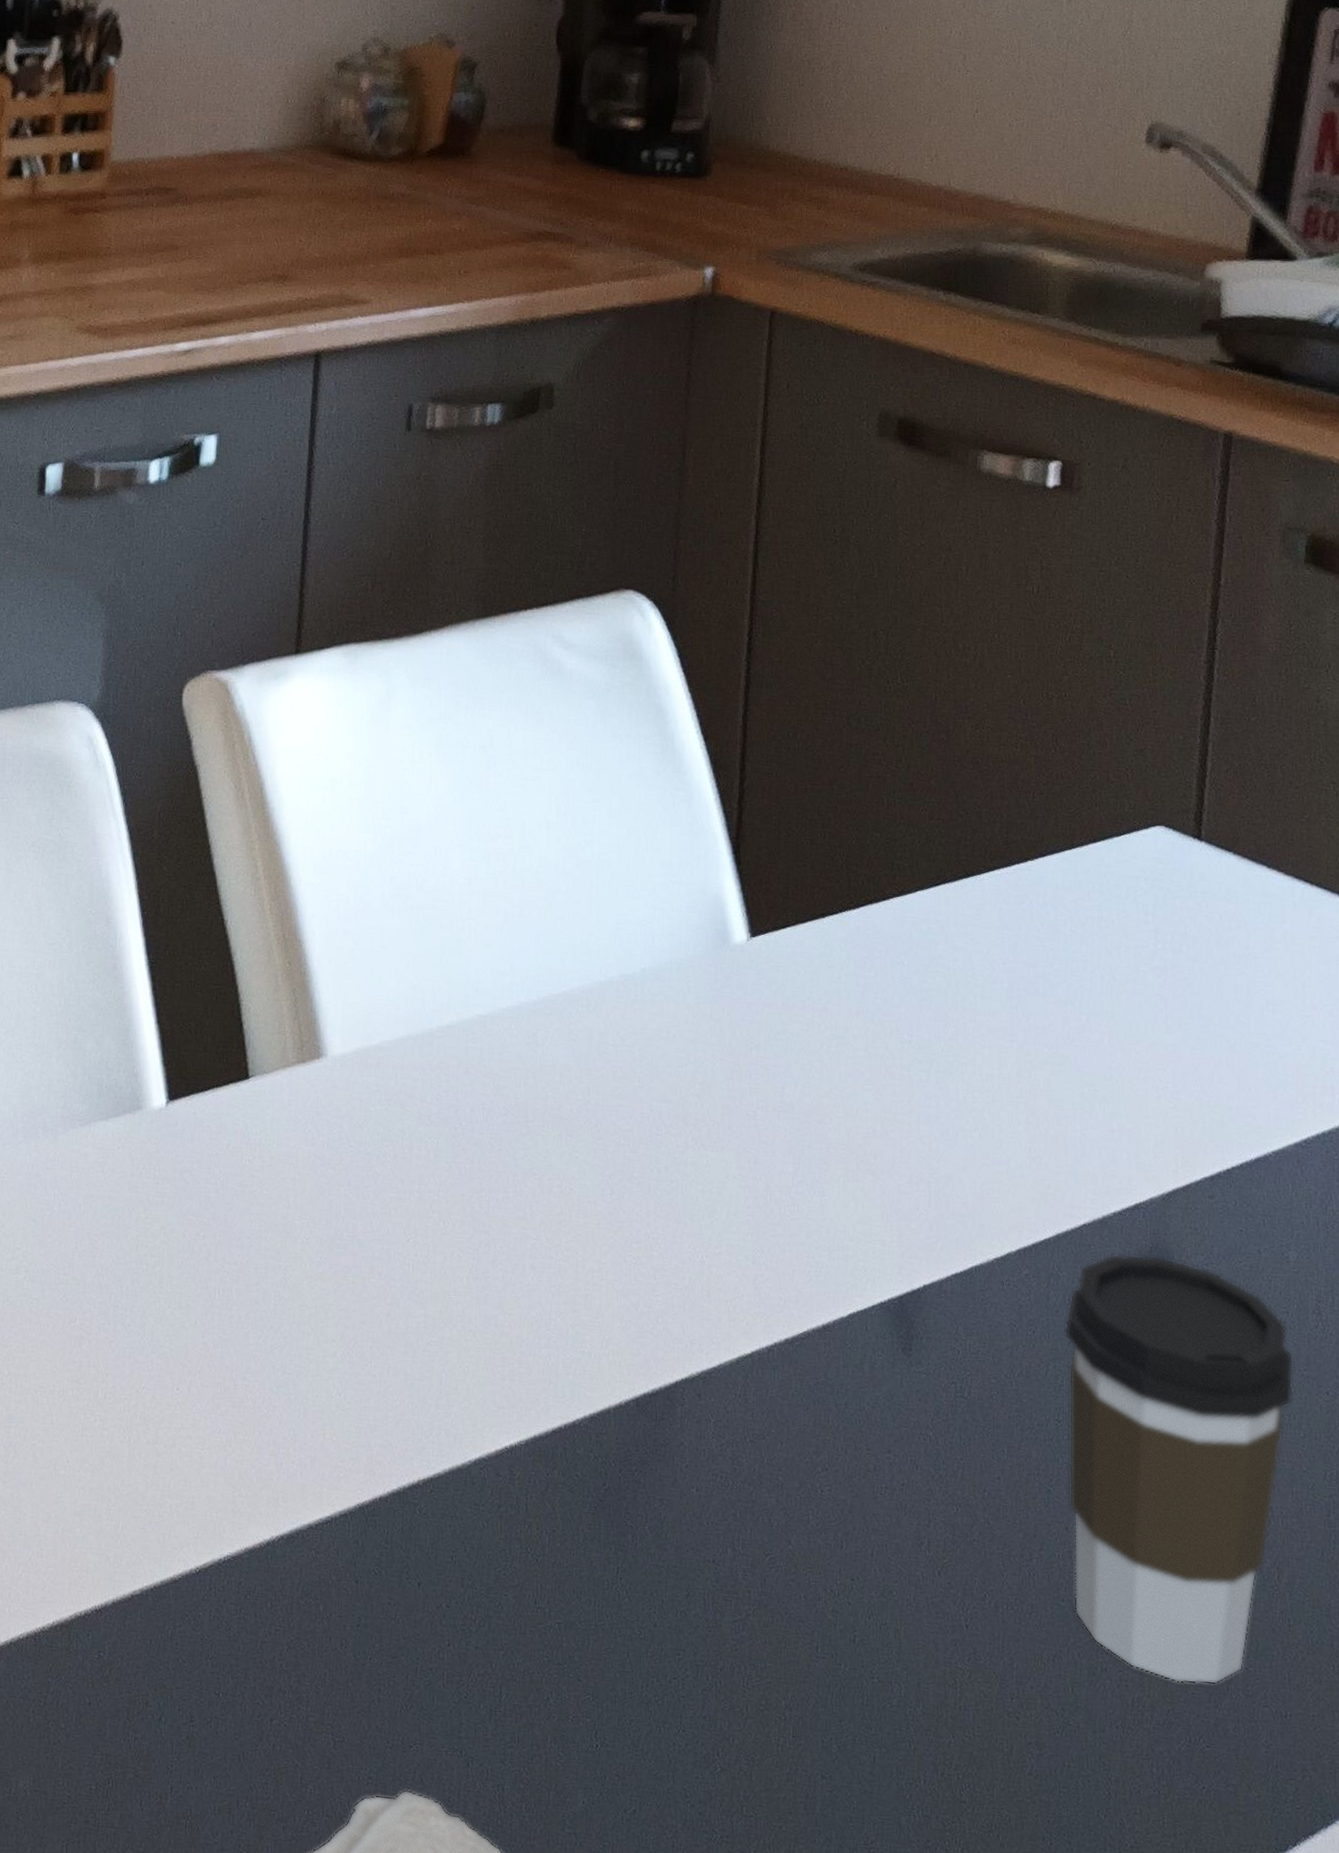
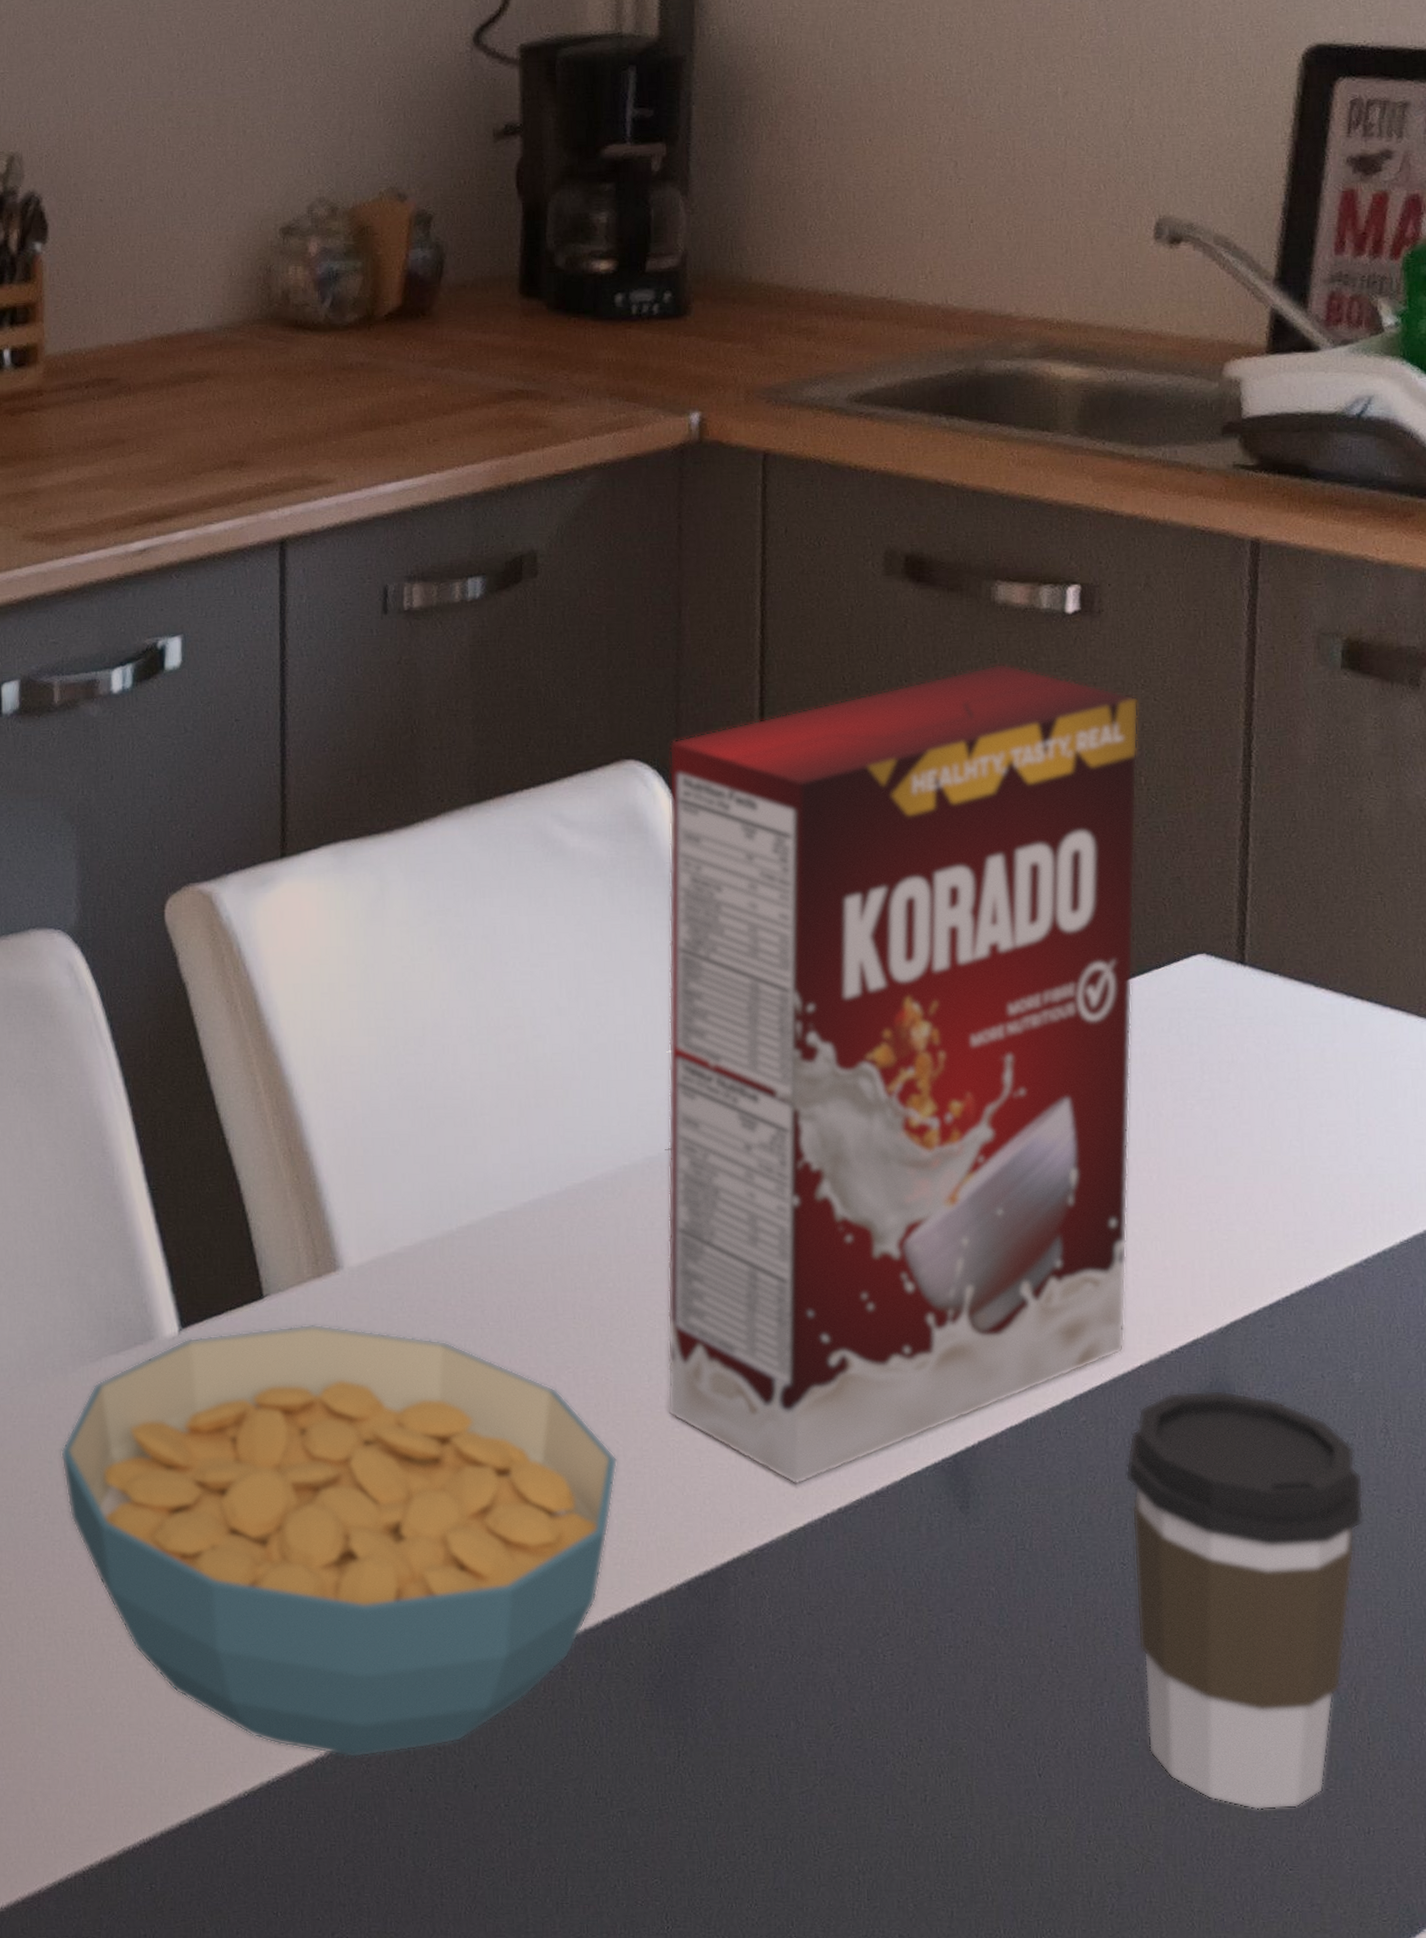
cereal bowl: none [44,1108,576,1544] -> present [60,1324,618,1758]
cereal box: none [627,529,1111,1311] -> present [667,663,1139,1484]

